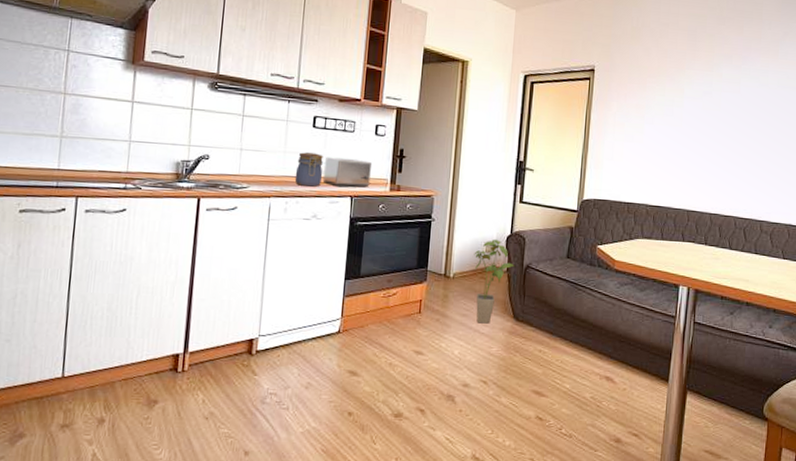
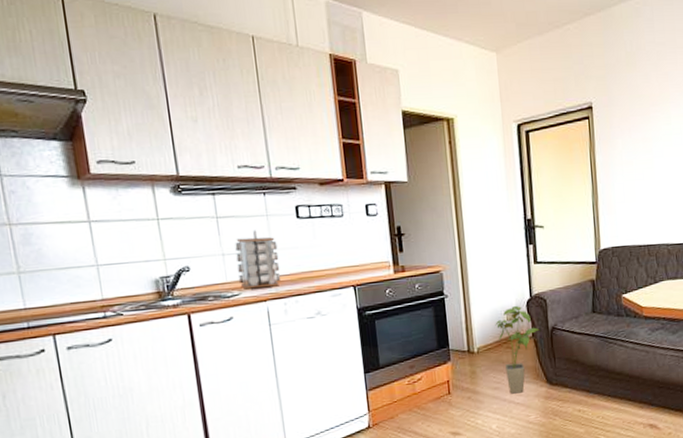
spice rack: none [249,132,291,186] -> present [235,230,280,290]
jar: present [294,152,323,187] -> none [287,246,318,284]
toaster: present [323,157,373,188] -> none [318,245,371,279]

